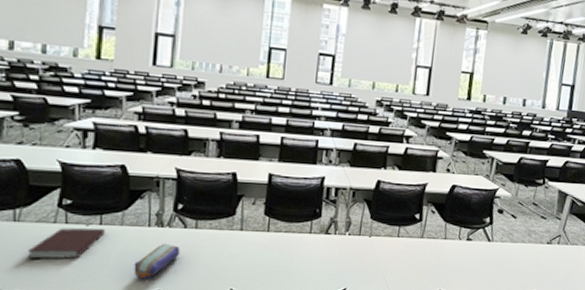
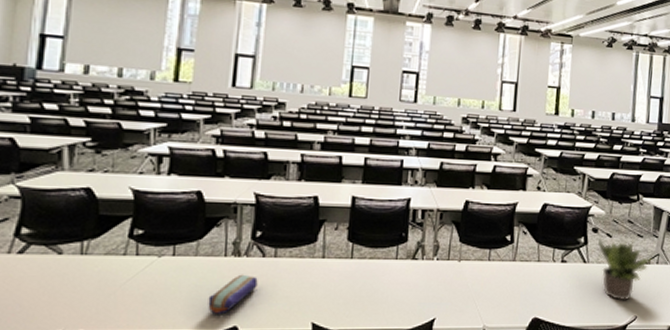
notebook: present [27,228,105,259] -> none [94,259,178,295]
potted plant: none [502,218,554,277] -> present [597,237,652,301]

